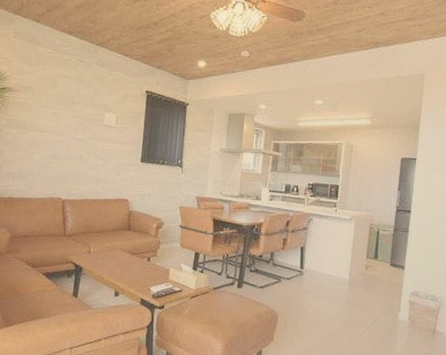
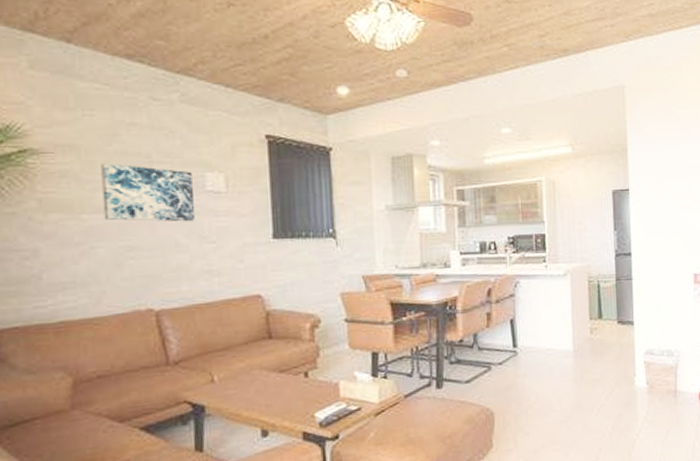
wall art: none [42,100,96,144] -> present [101,163,196,222]

